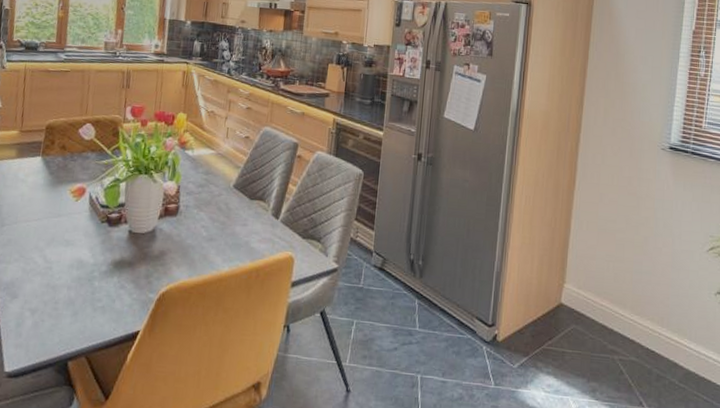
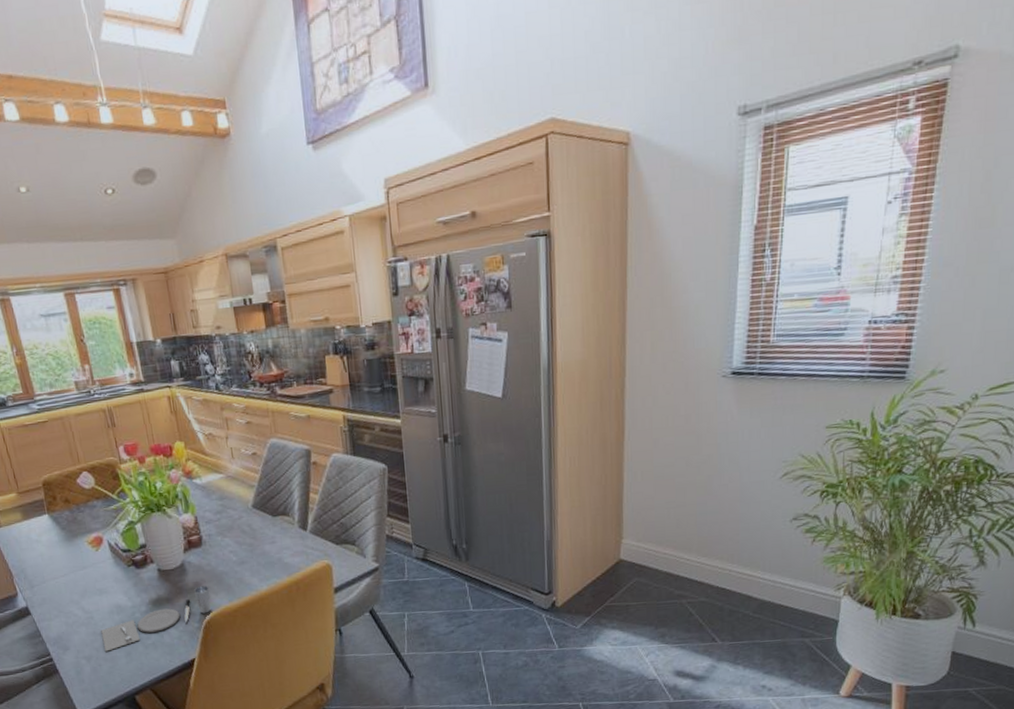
place setting: none [52,255,173,307] -> present [101,585,211,652]

